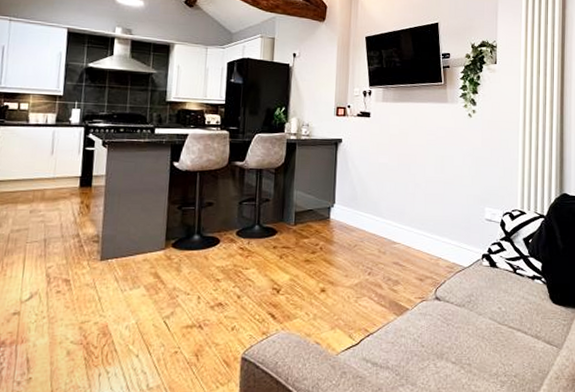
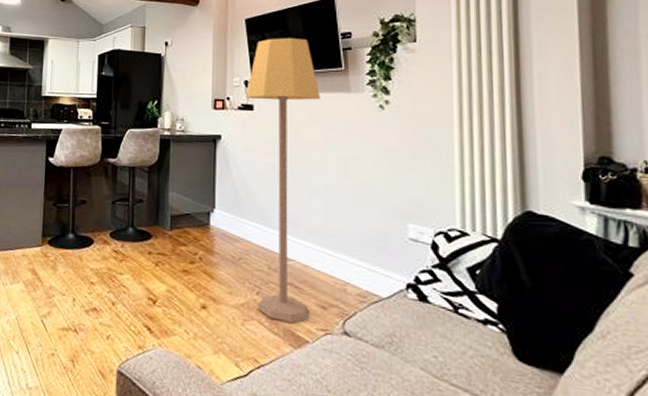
lamp: none [364,55,424,295] -> present [246,38,320,323]

